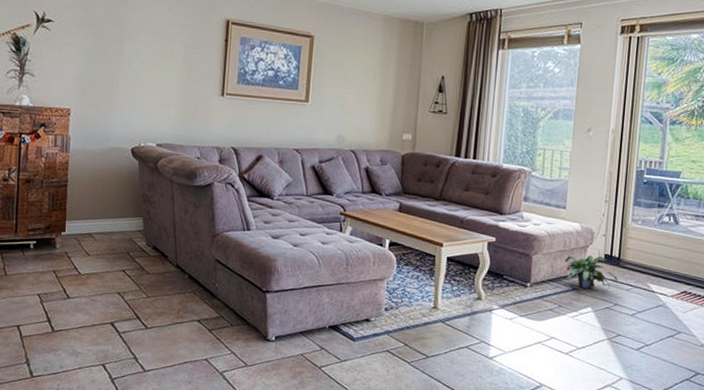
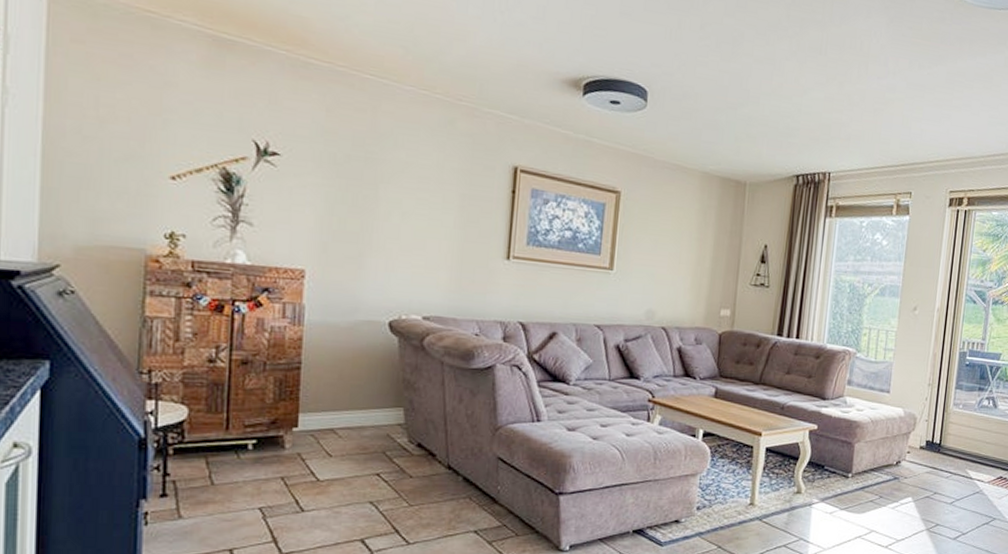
potted plant: present [564,254,618,289] -> none [887,441,938,478]

